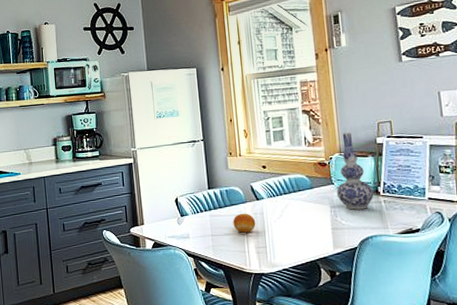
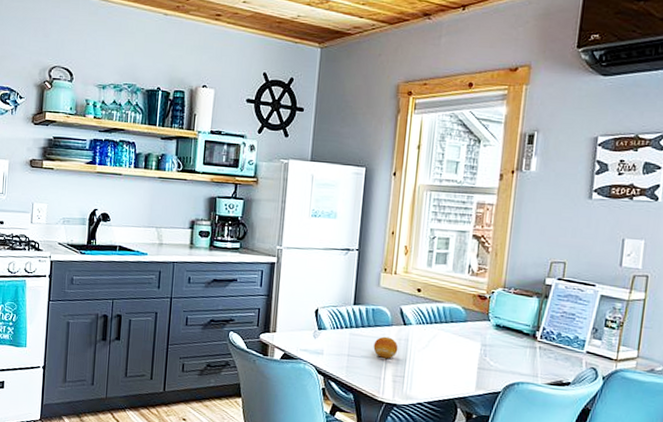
vase: present [336,132,374,210] -> none [490,267,531,353]

